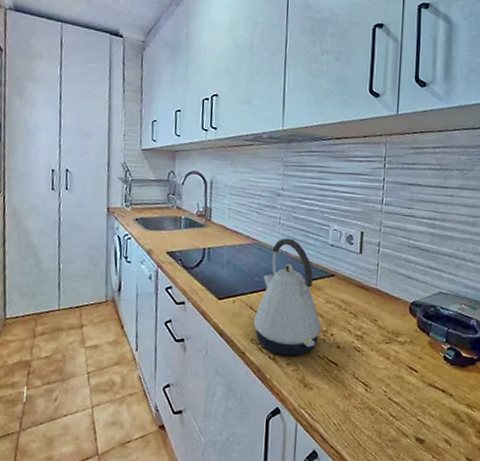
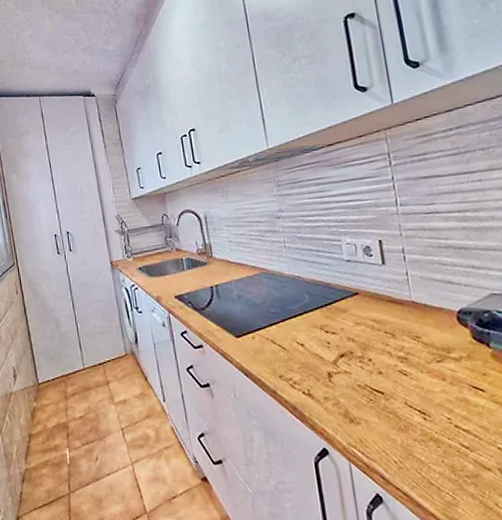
kettle: present [254,238,321,356] -> none [278,261,356,390]

